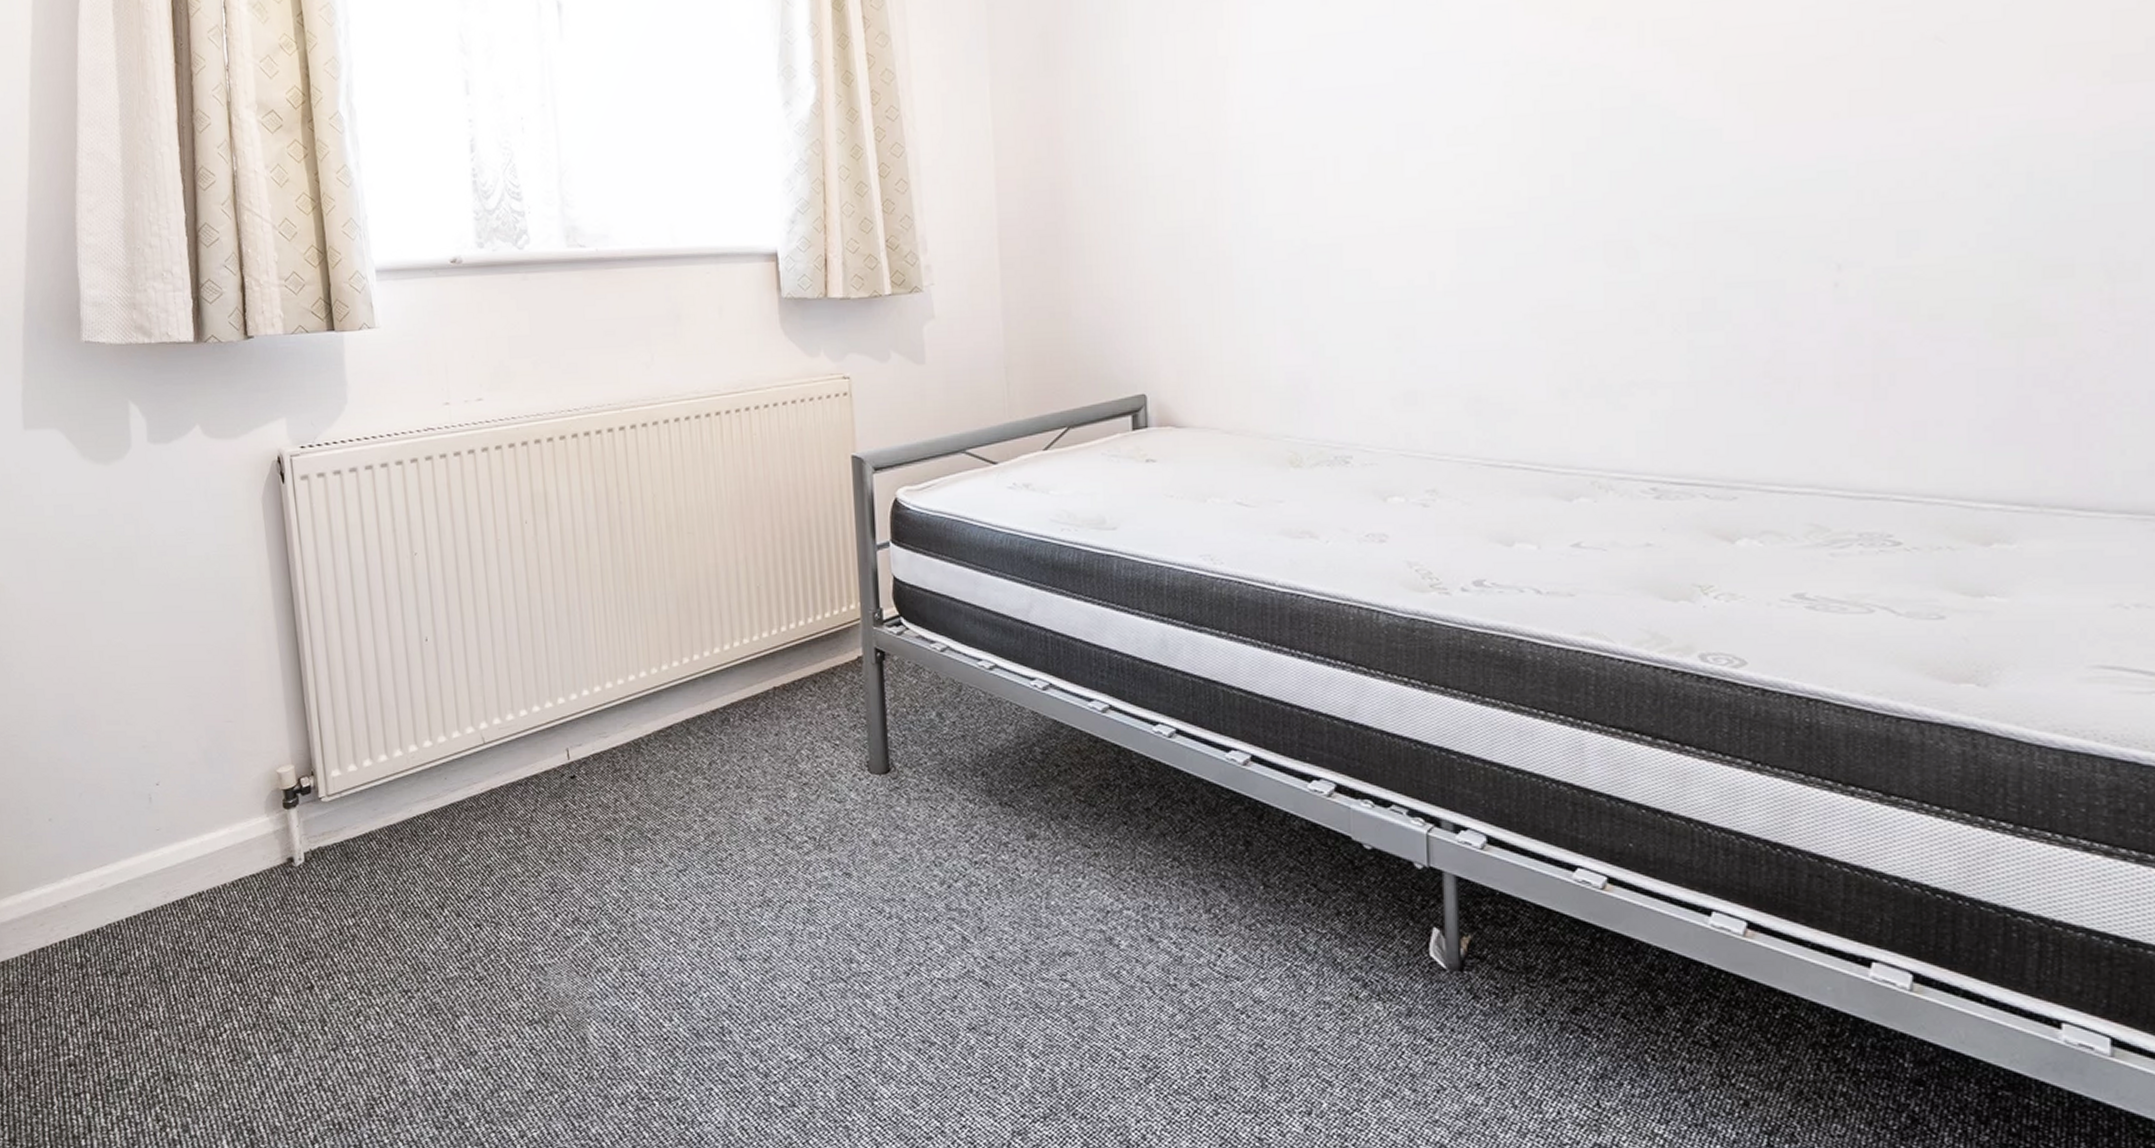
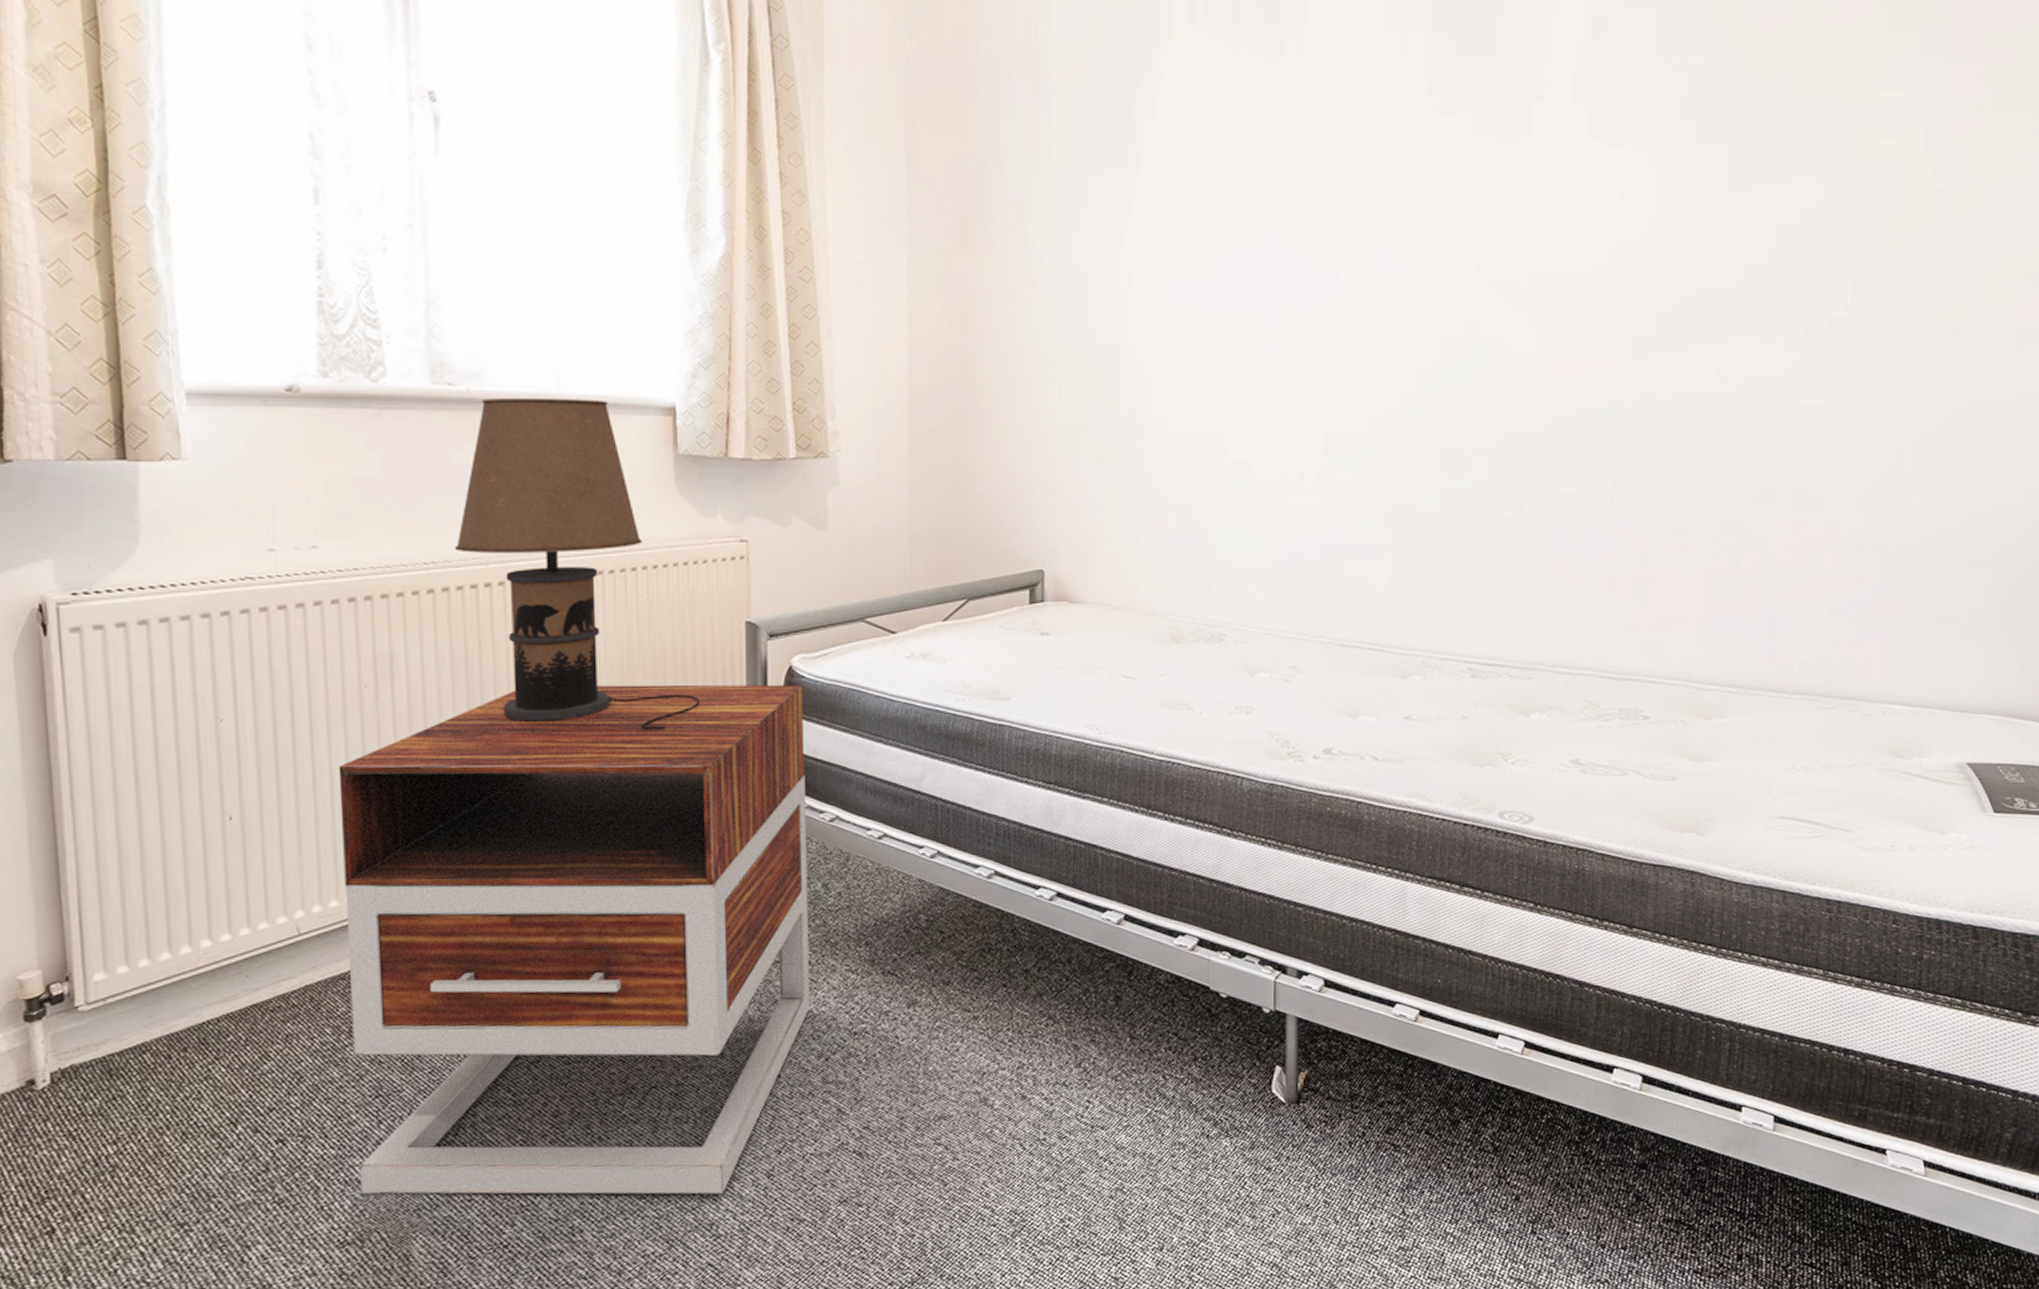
nightstand: none [508,516,931,1011] -> present [338,684,811,1195]
table lamp: none [593,251,814,562] -> present [455,398,701,730]

